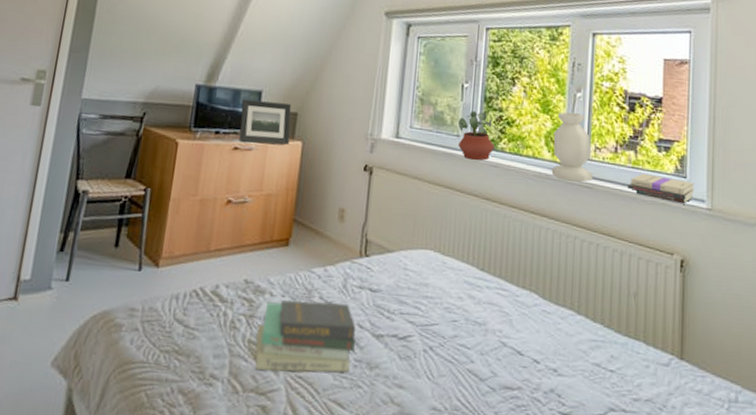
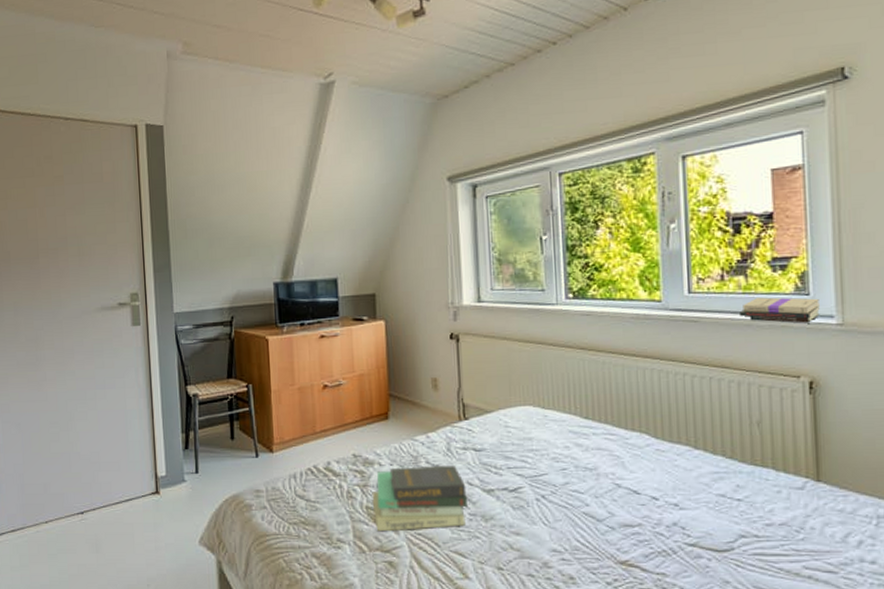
picture frame: present [238,99,292,145] -> none [320,287,372,329]
potted plant: present [456,111,498,162] -> none [539,262,586,313]
vase: present [551,112,593,182] -> none [648,246,698,318]

